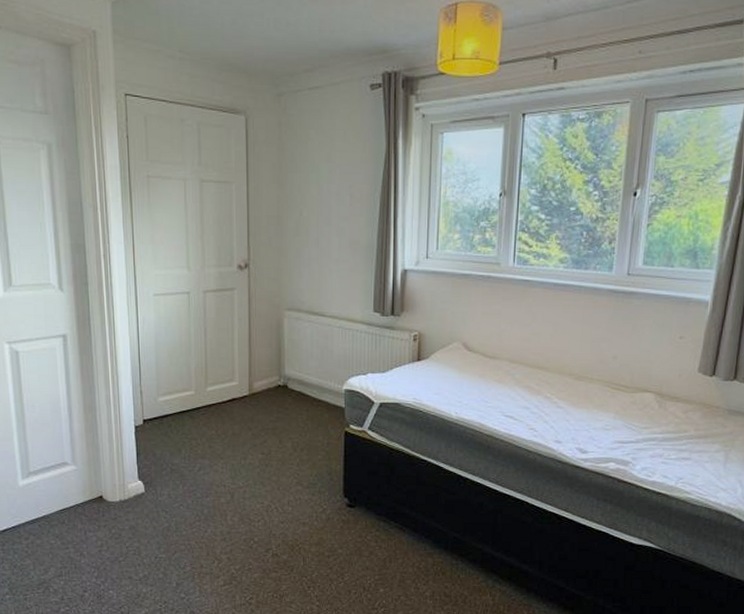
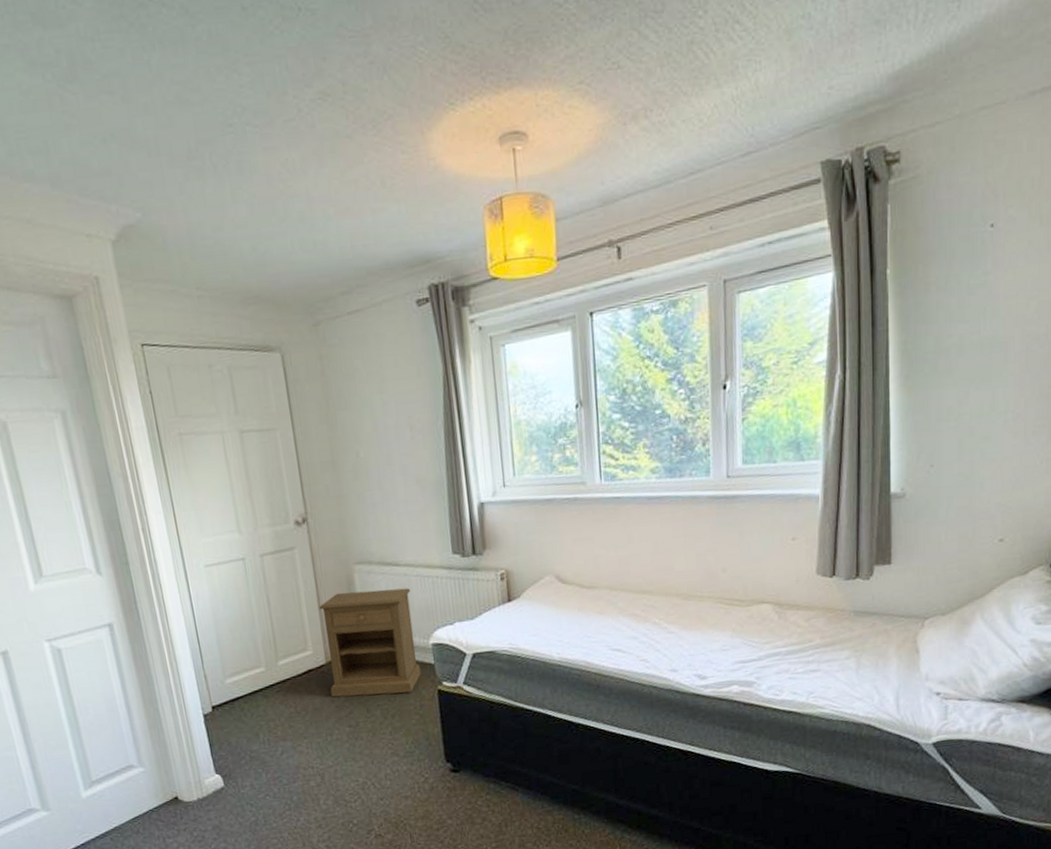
nightstand: none [249,333,332,431] -> present [319,588,422,698]

